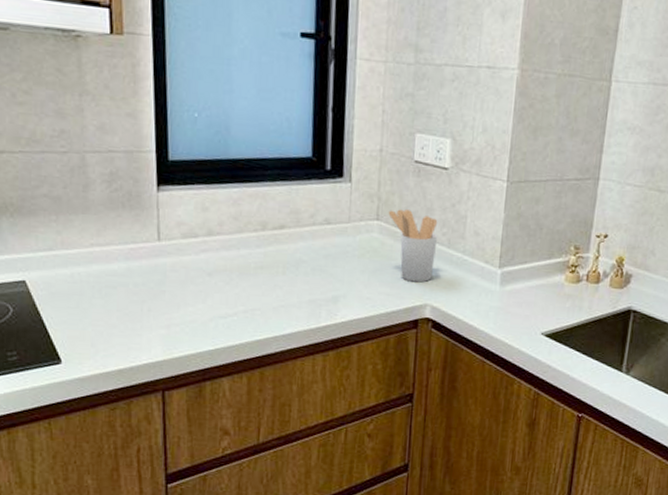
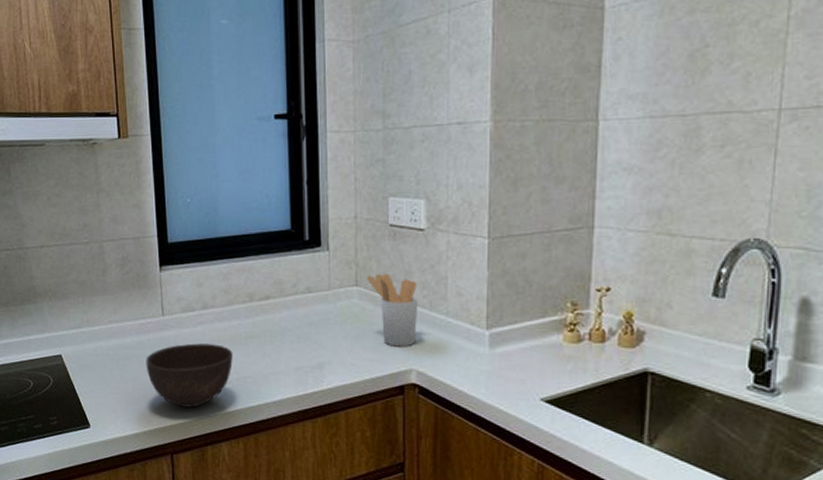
bowl: none [135,272,240,341] -> present [146,343,233,408]

